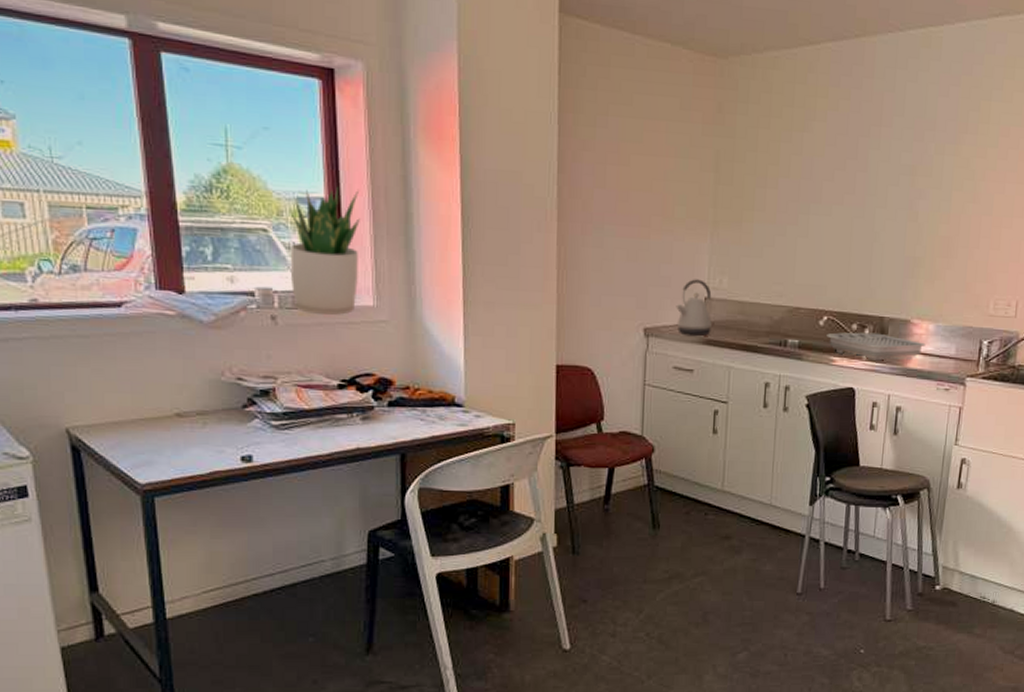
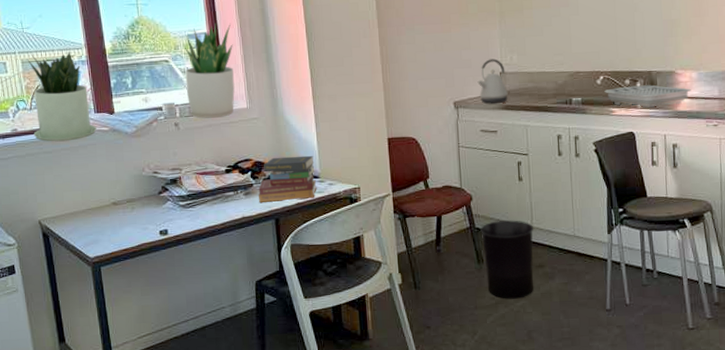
planter: none [56,196,157,324] -> present [27,51,97,142]
books: none [379,374,459,432] -> present [258,155,317,202]
waste bin: none [660,478,725,574] -> present [480,220,534,299]

